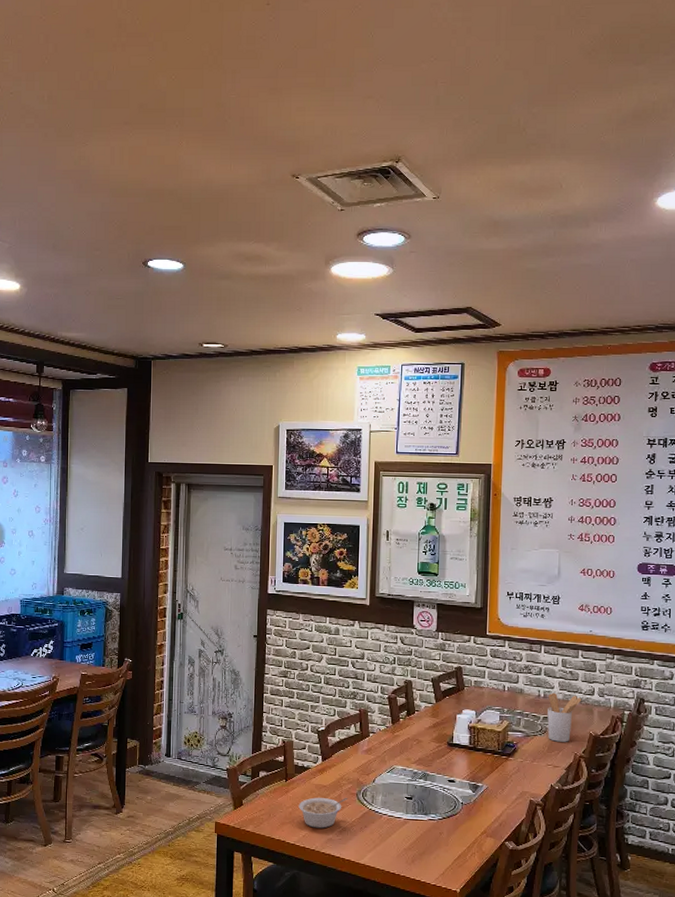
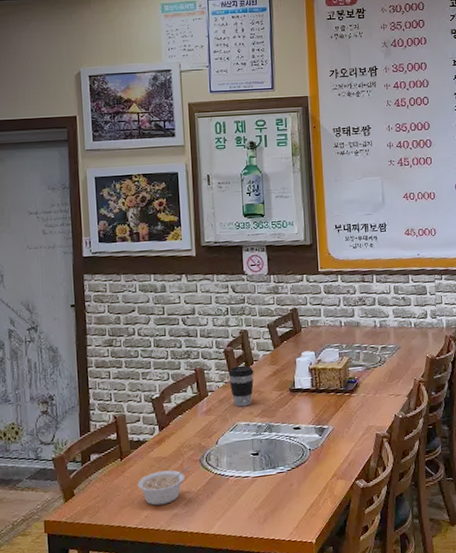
coffee cup: none [390,713,415,752] -> present [228,365,254,407]
utensil holder: present [547,692,582,742] -> none [384,321,416,370]

